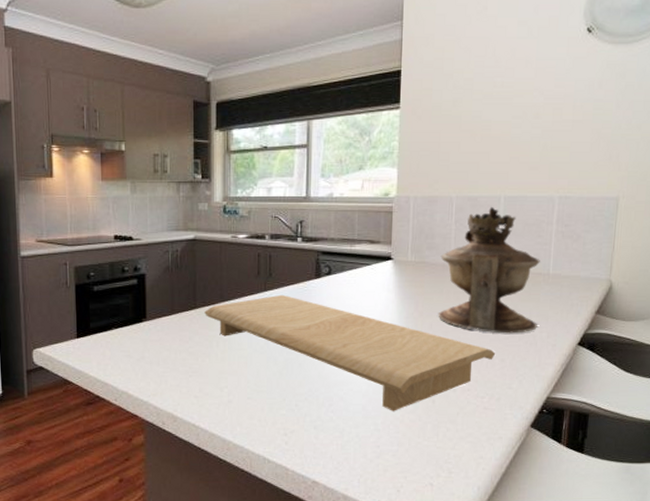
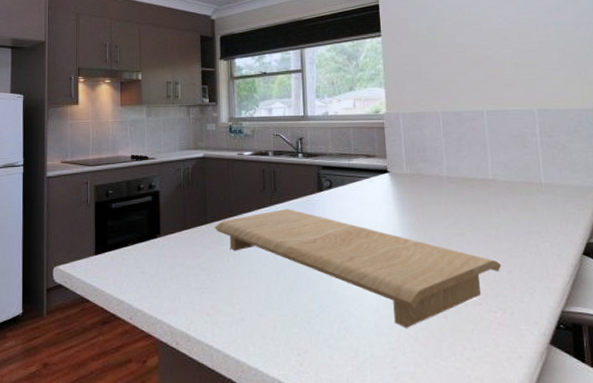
oil lamp: present [438,207,540,334] -> none [434,121,539,244]

